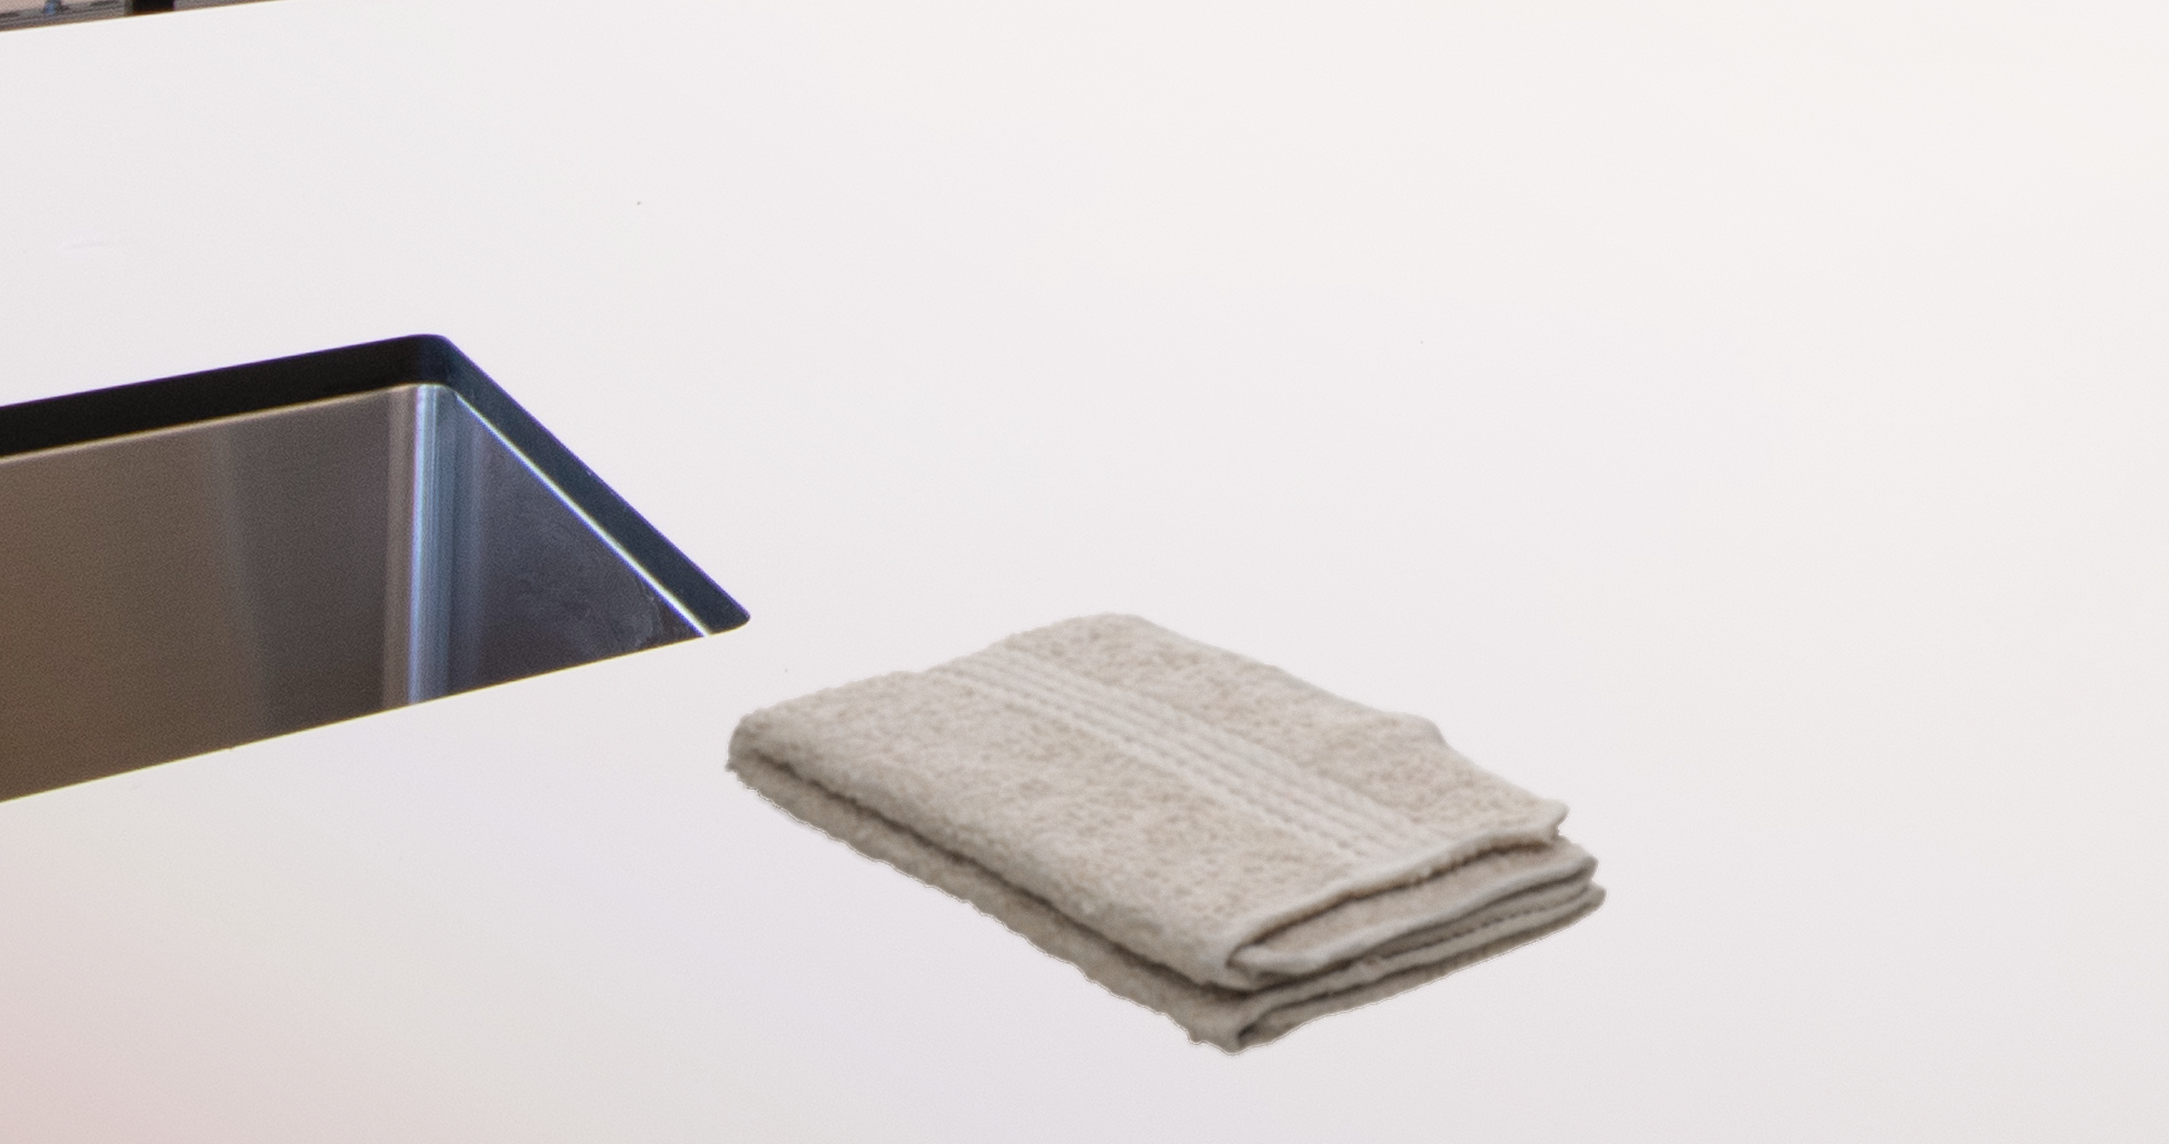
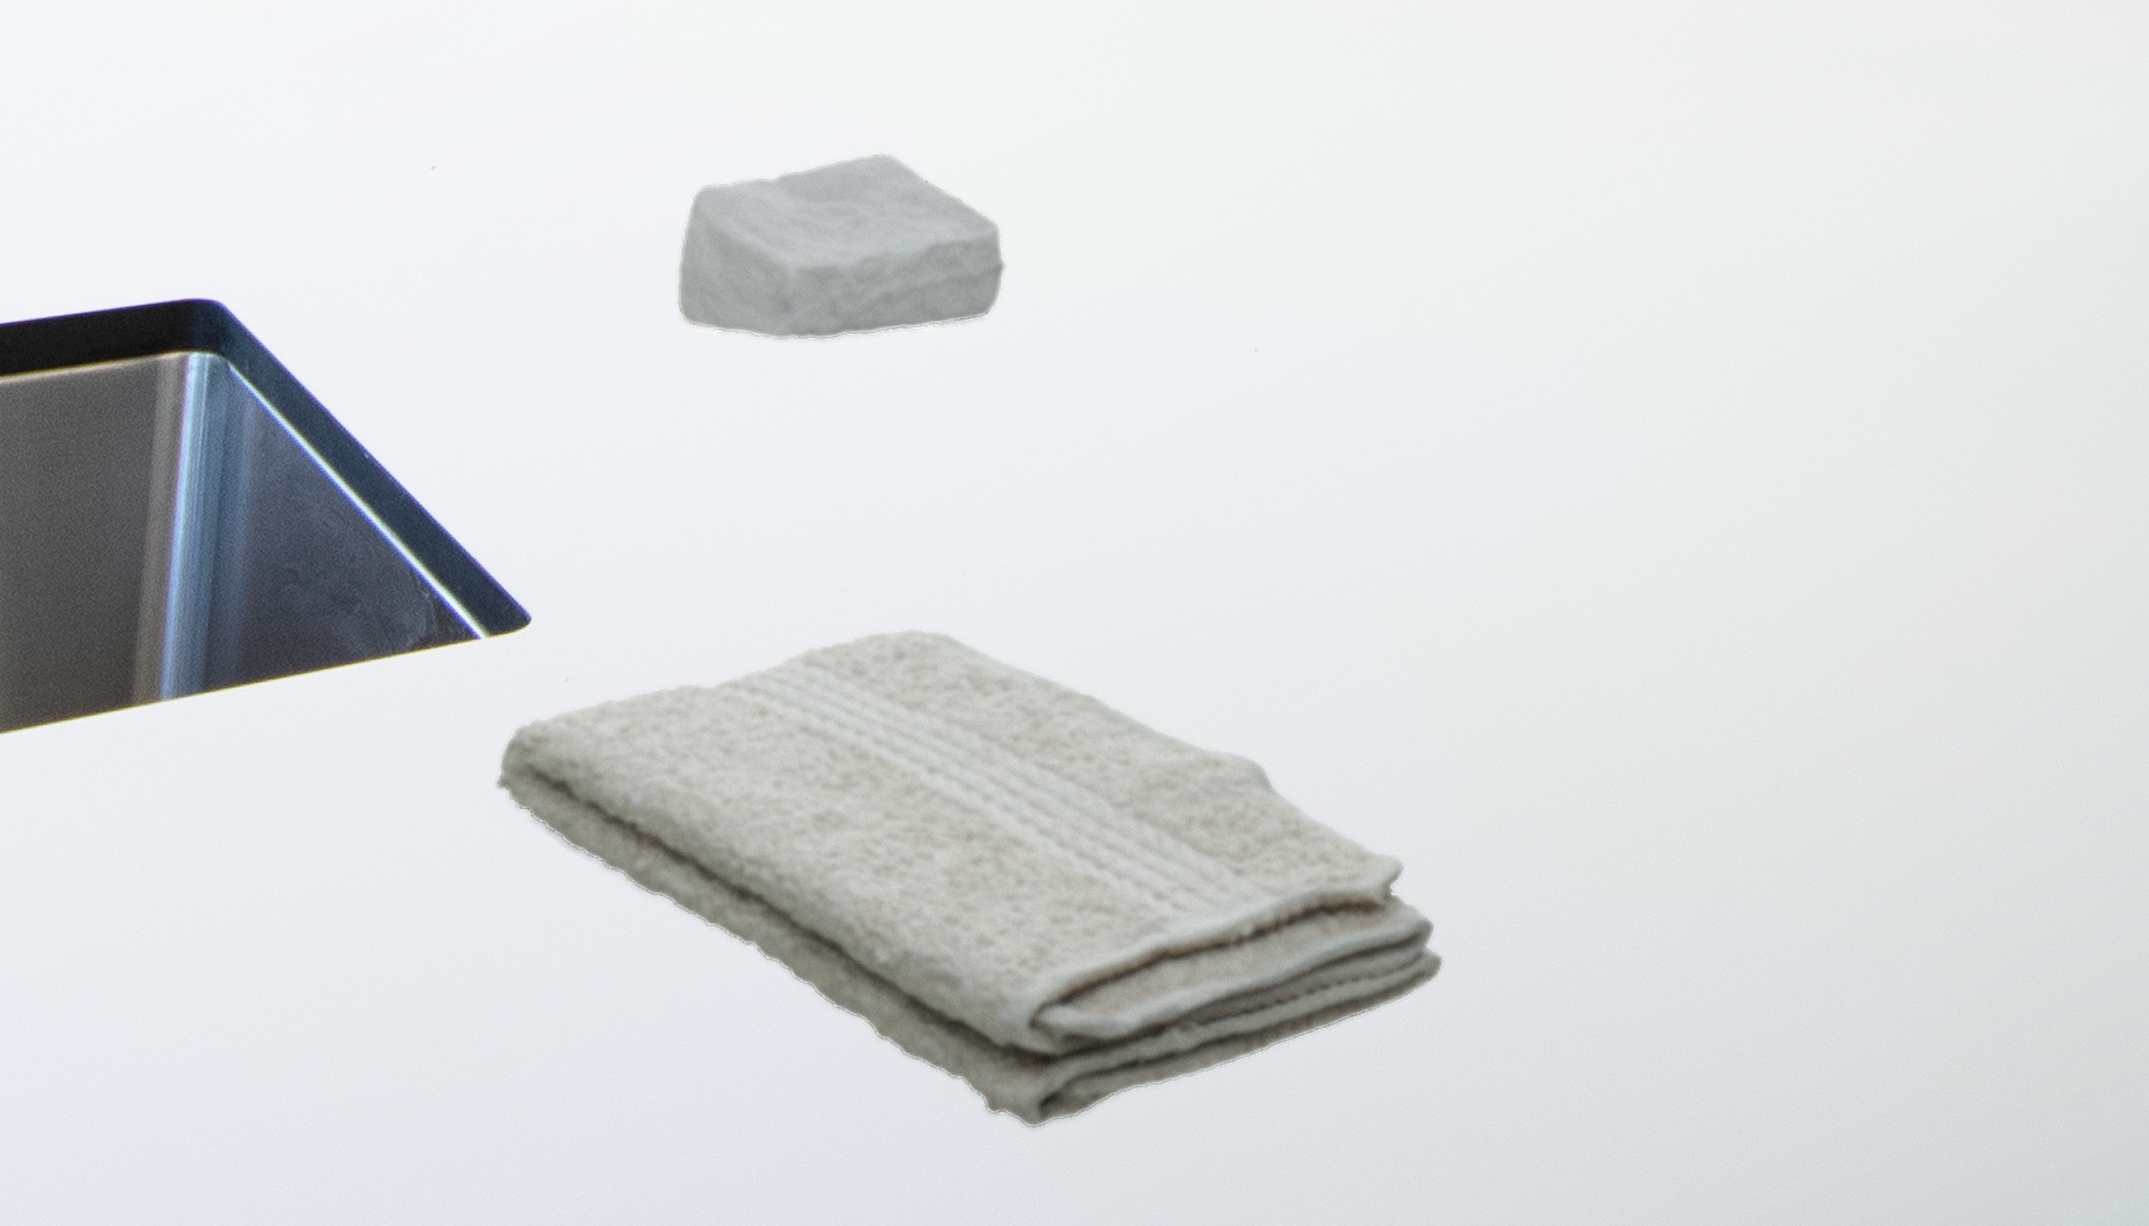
soap bar: none [872,171,1185,352] -> present [675,152,1007,342]

